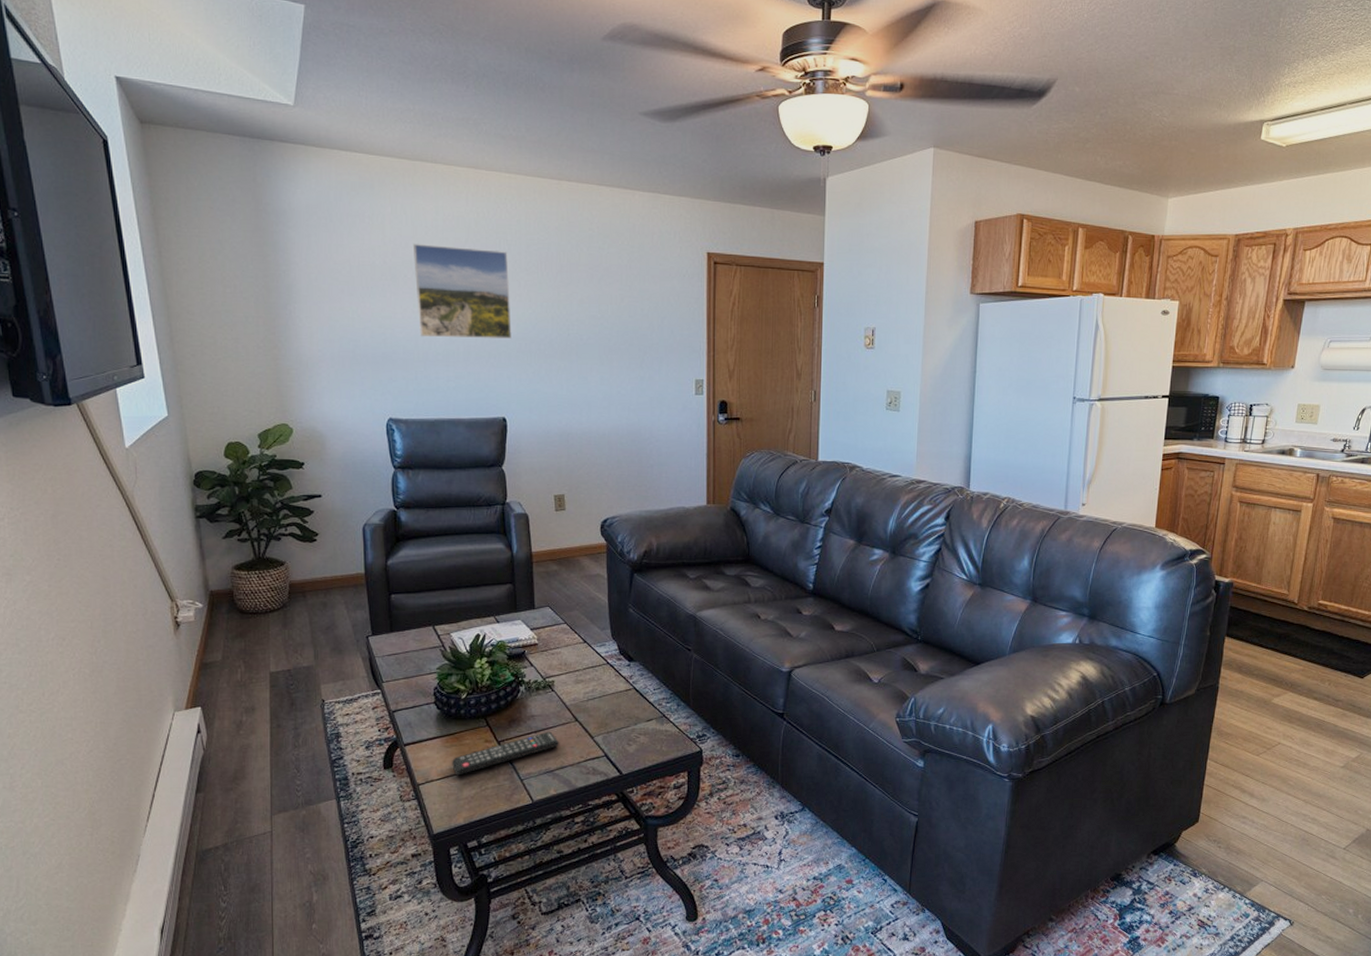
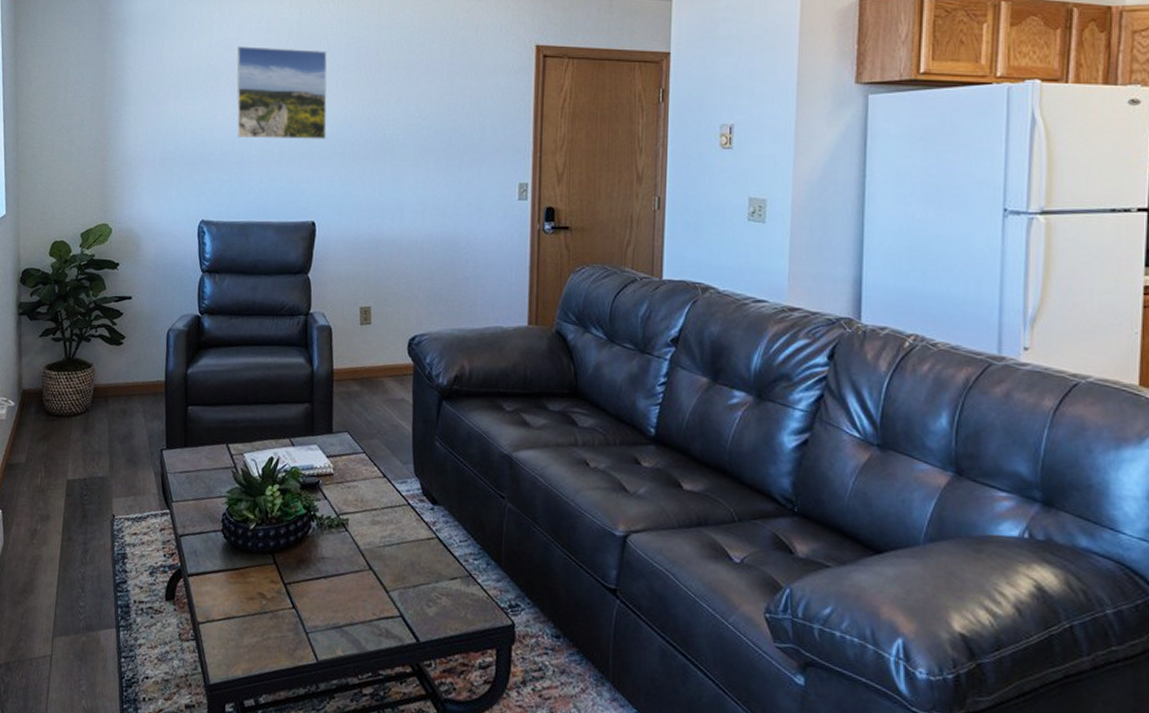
remote control: present [452,731,560,776] -> none [234,578,351,619]

